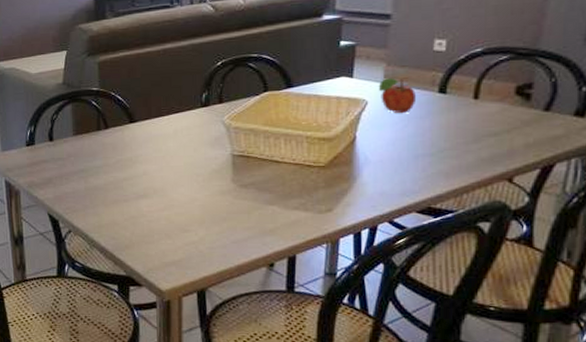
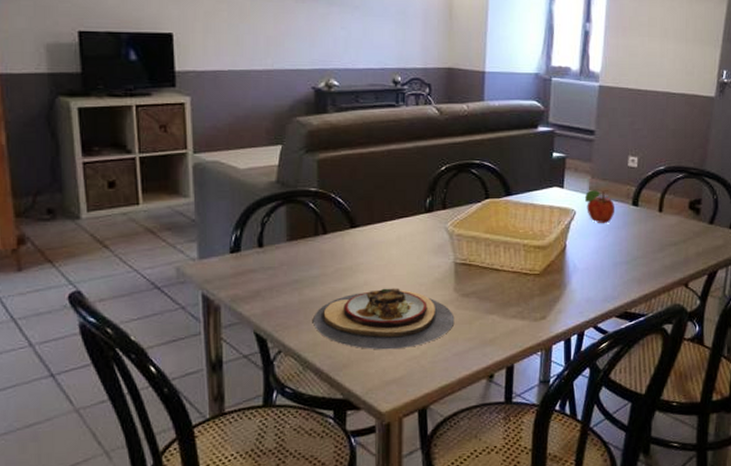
plate: none [98,178,233,234] -> present [313,288,455,350]

